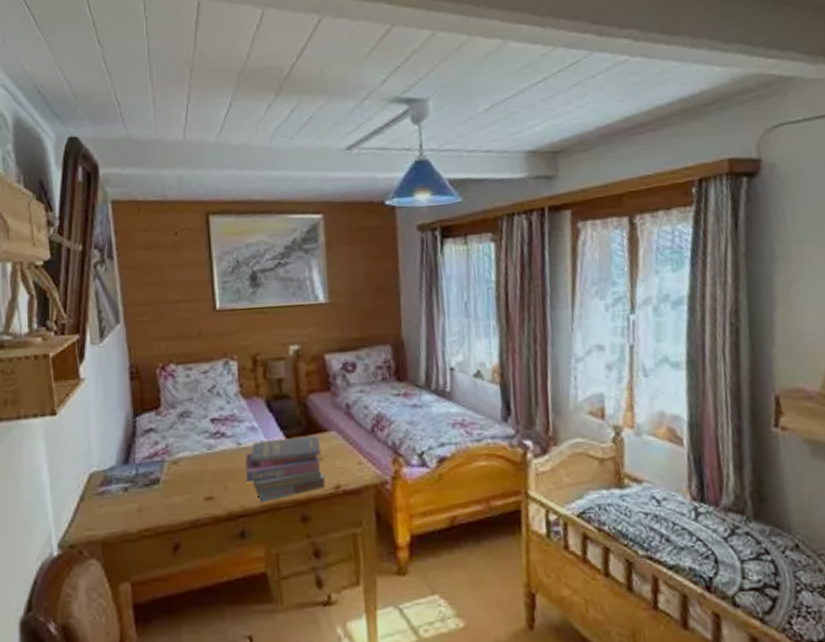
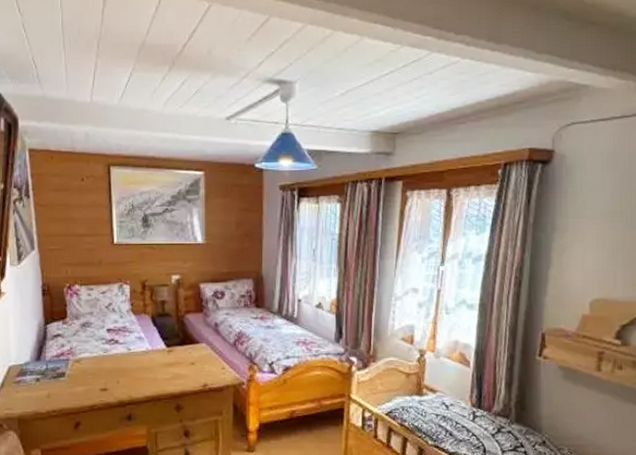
books: present [245,435,326,502] -> none [134,346,196,394]

